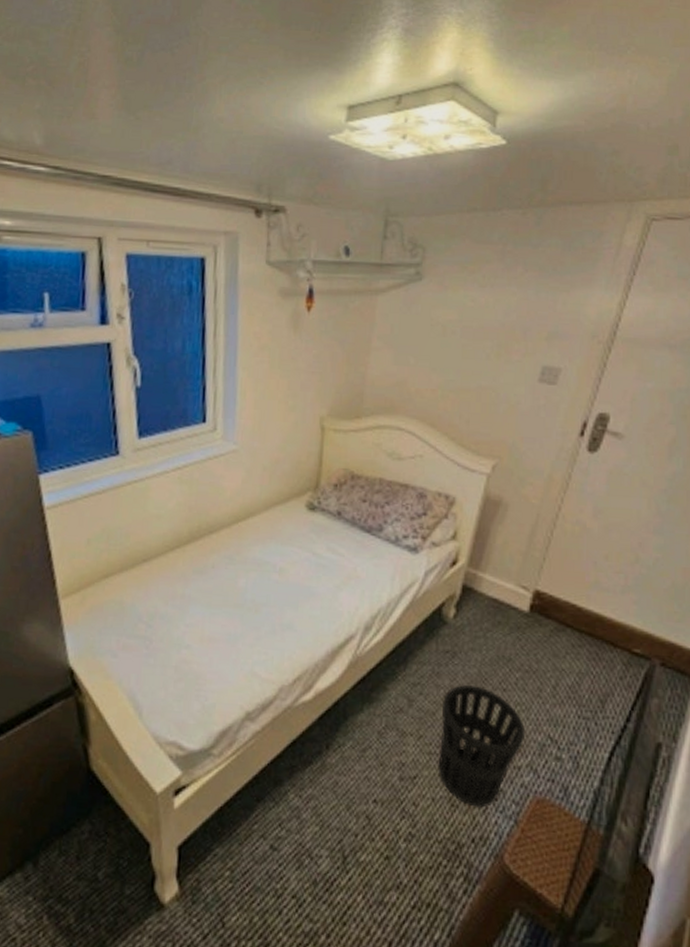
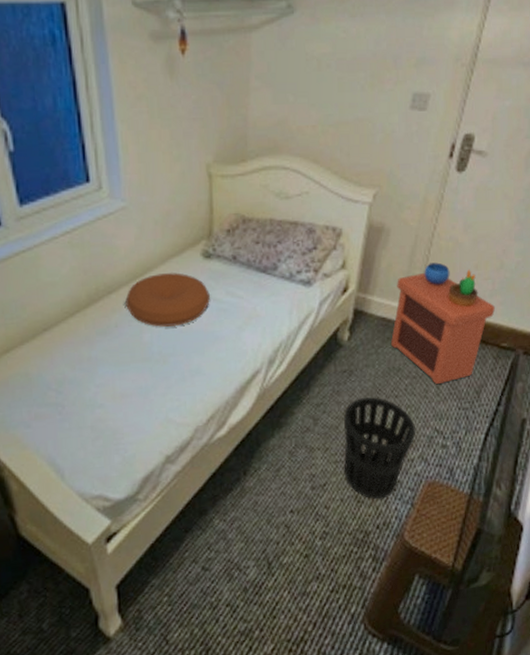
cushion: none [225,520,310,576] -> present [125,273,210,327]
nightstand: none [501,546,627,685] -> present [390,262,495,385]

